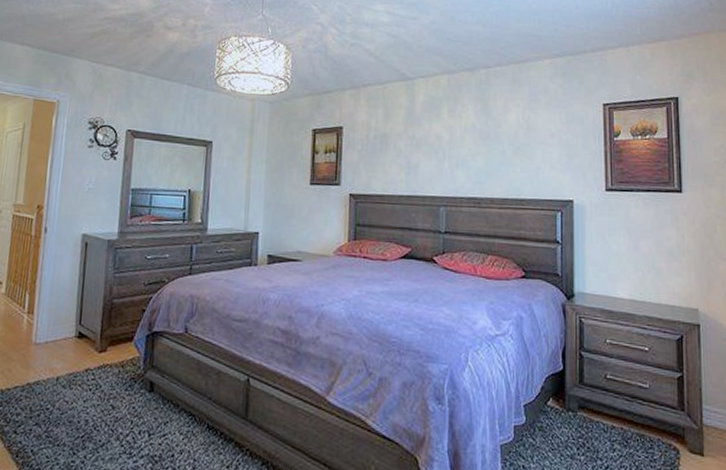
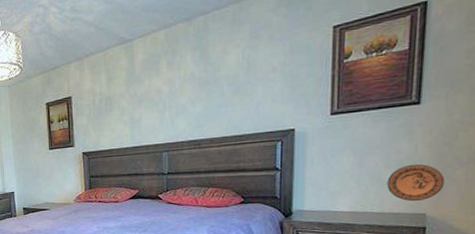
decorative plate: none [661,253,711,294] -> present [387,163,445,201]

